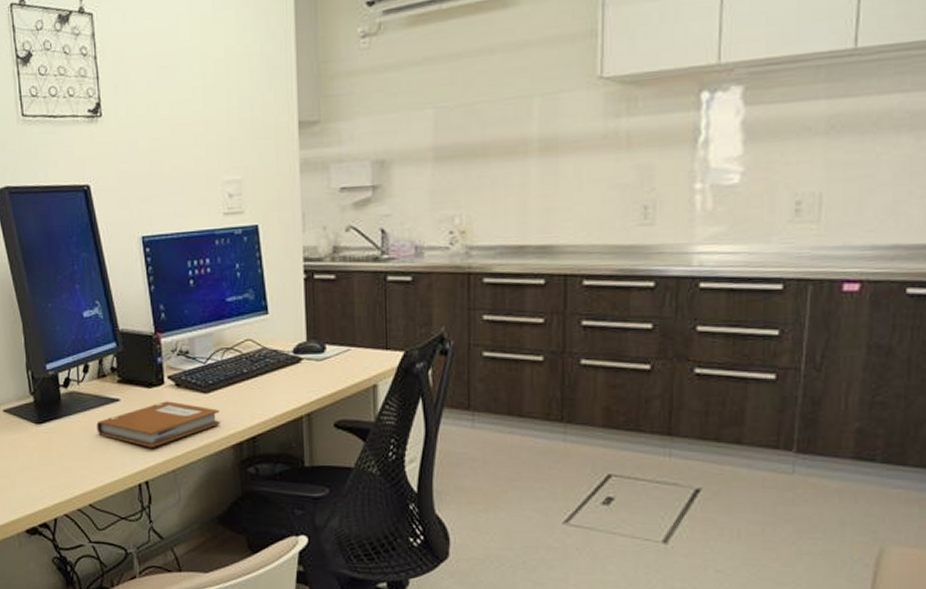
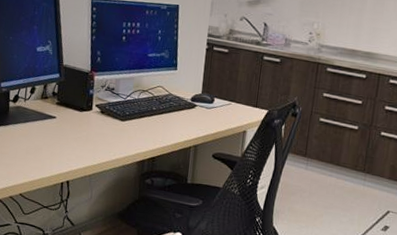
notebook: present [96,401,220,447] -> none [34,123,131,156]

